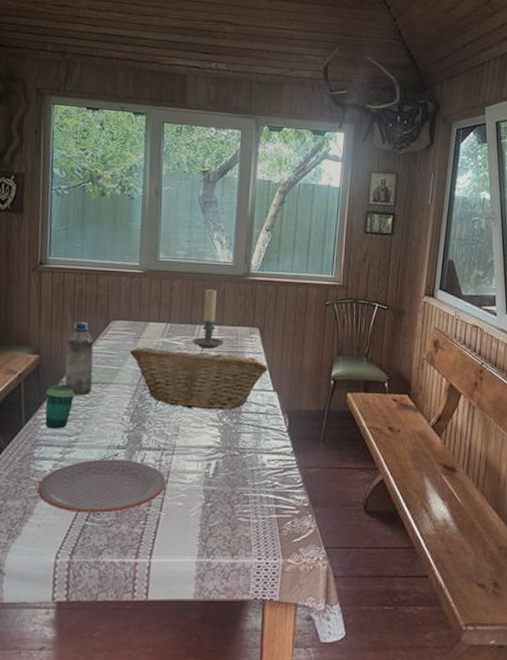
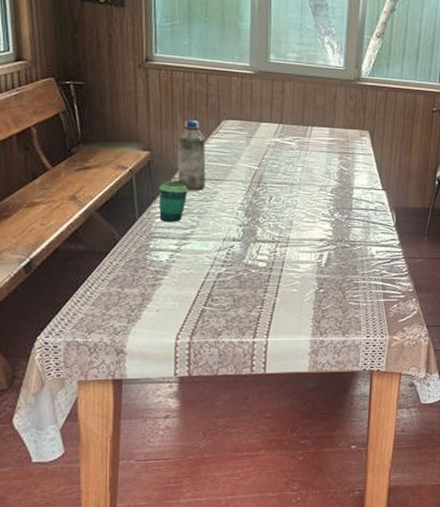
plate: present [37,459,166,513] -> none [154,250,281,299]
fruit basket: present [129,346,268,410] -> none [242,146,378,207]
candle holder: present [191,288,224,348] -> none [304,91,336,149]

